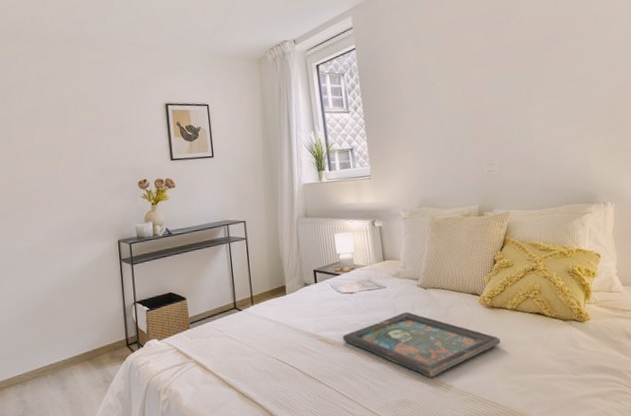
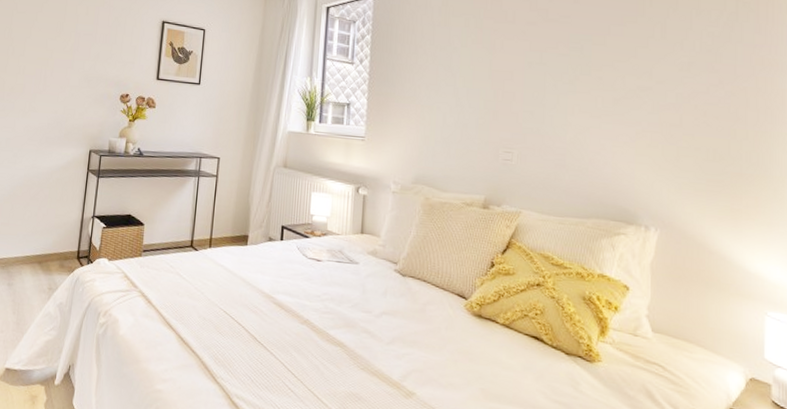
decorative tray: present [342,311,501,378] -> none [299,296,483,378]

